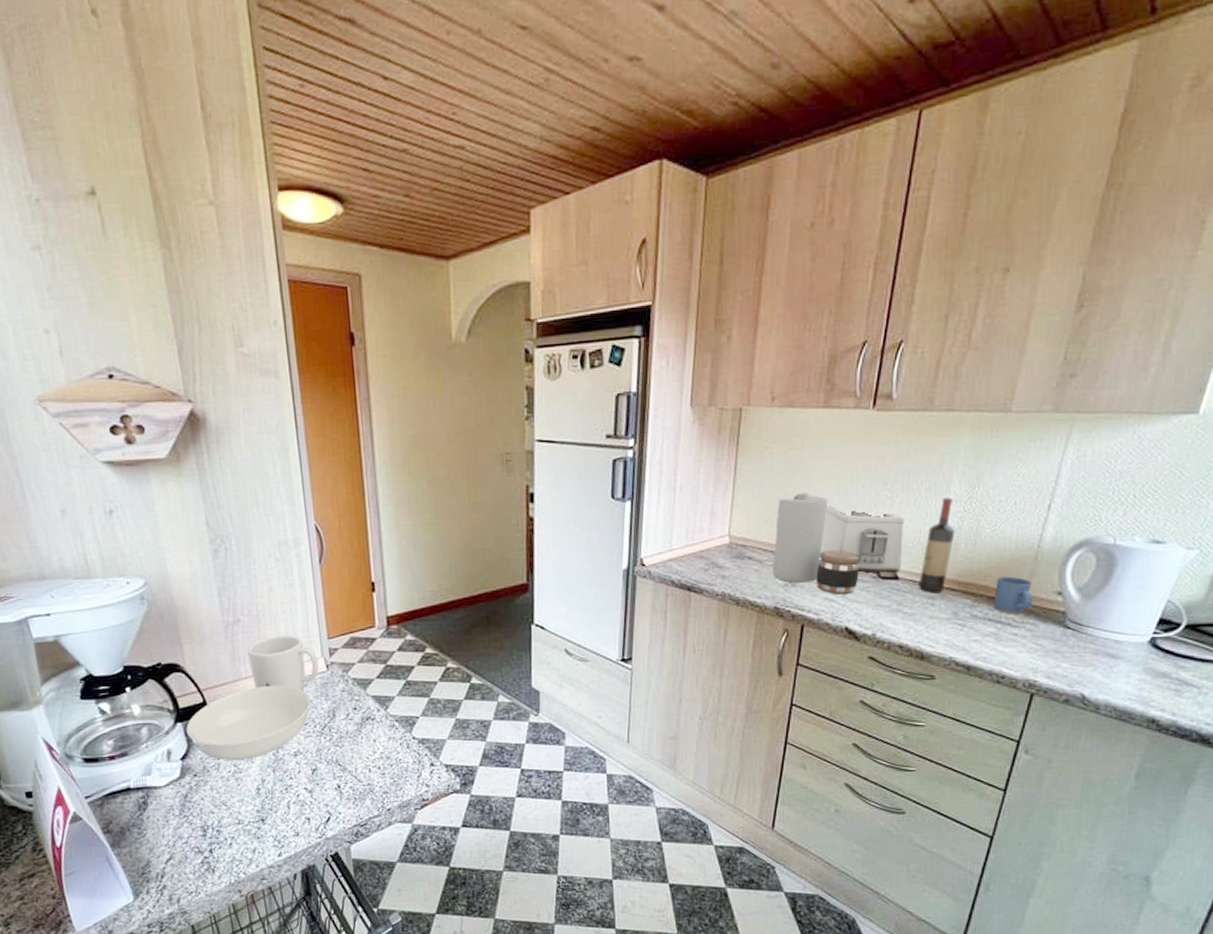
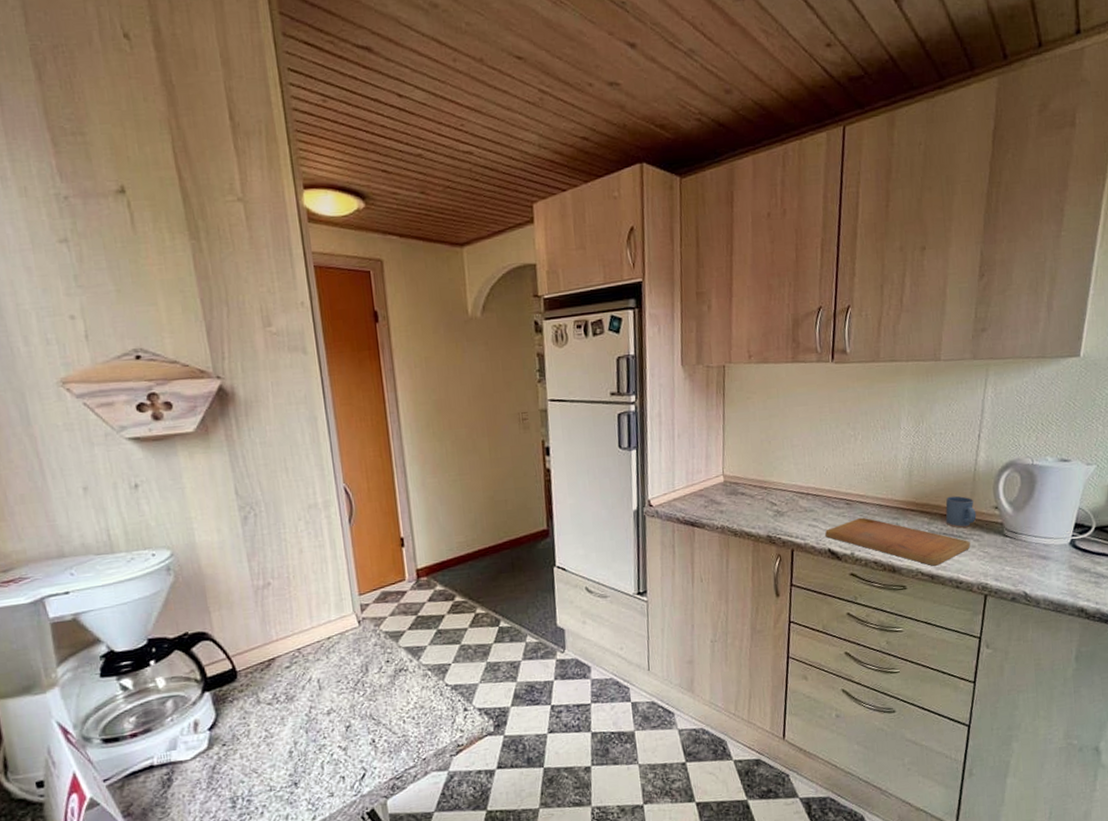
bowl: present [186,685,311,761] -> none [214,644,344,726]
mug: present [247,634,319,691] -> none [278,594,351,650]
paper towel holder: present [772,492,829,583] -> none [761,434,804,513]
jar: present [816,549,860,594] -> none [799,481,835,521]
toaster: present [819,502,905,581] -> none [800,441,869,507]
cutting board: none [844,594,1021,656] -> present [825,517,970,566]
wine bottle: present [918,498,956,593] -> none [884,433,909,514]

